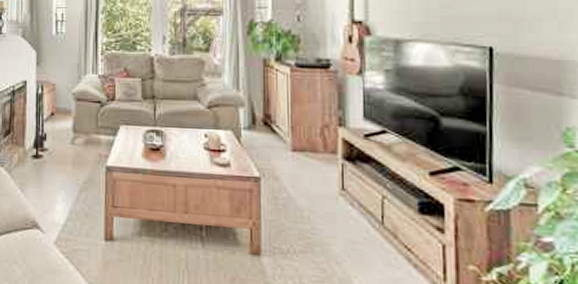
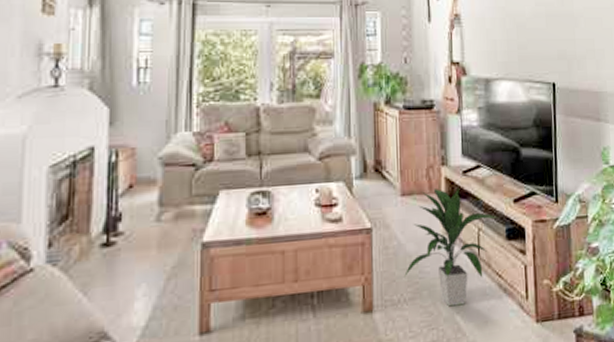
indoor plant: none [294,149,407,270] -> present [404,188,497,307]

